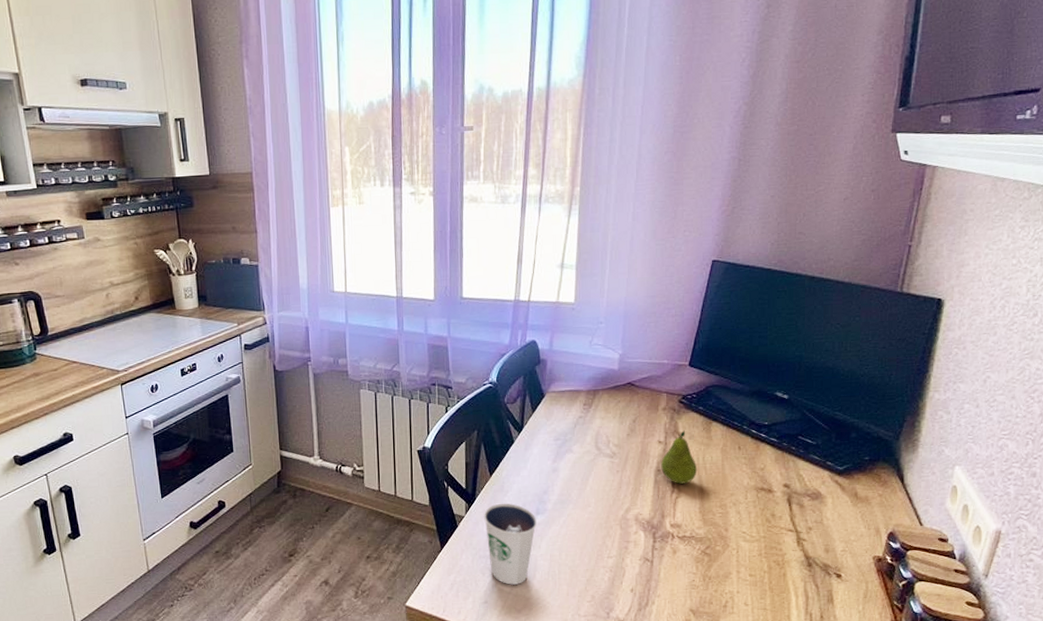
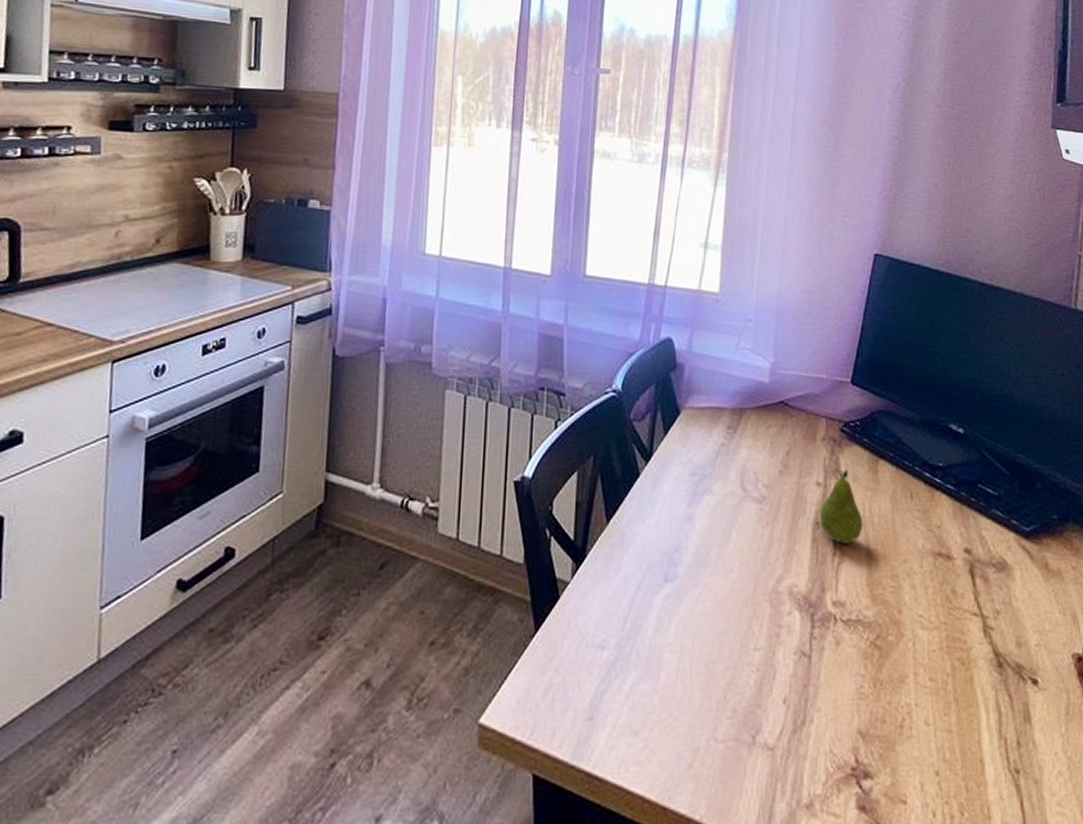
dixie cup: present [484,503,537,585] -> none [596,563,664,691]

